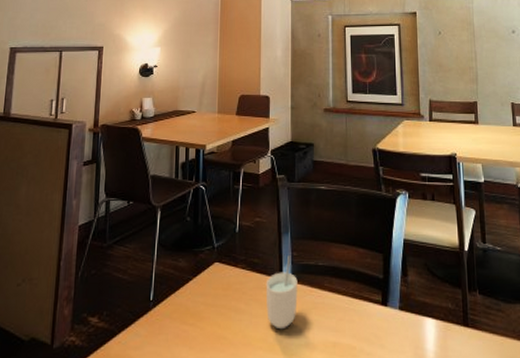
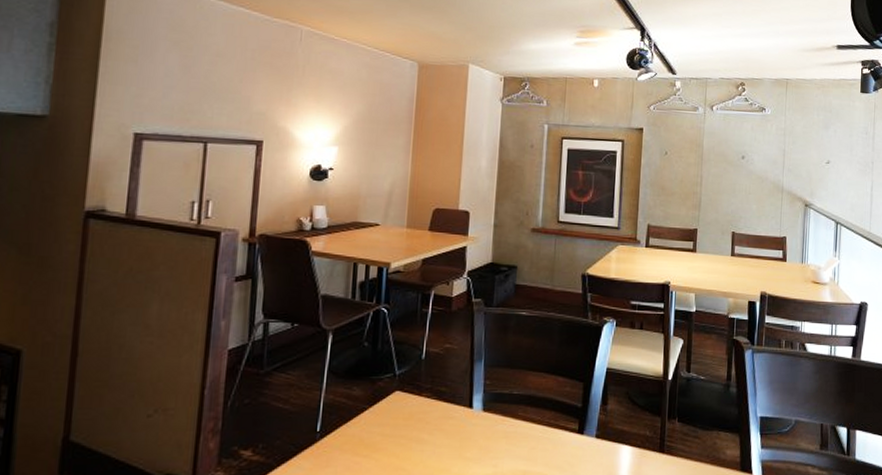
cup: present [265,255,298,330] -> none [452,384,489,460]

